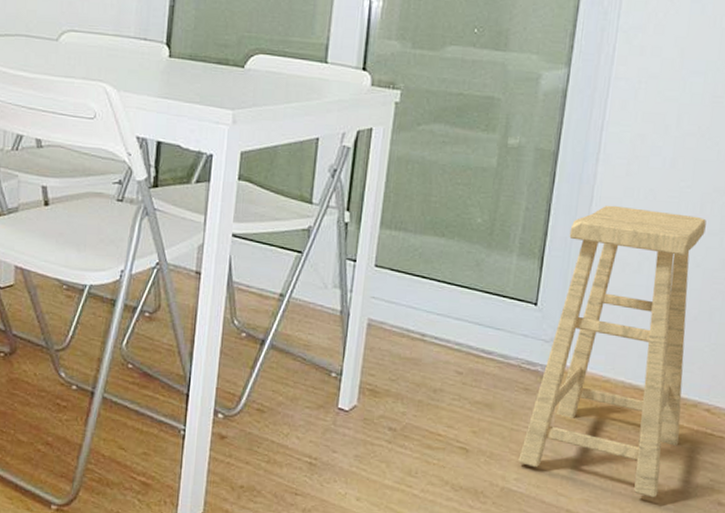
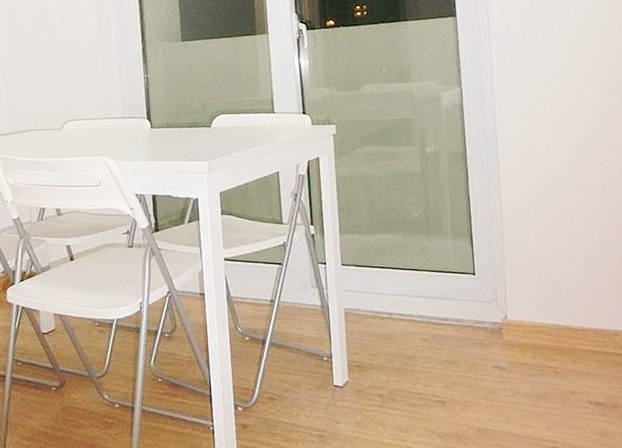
stool: present [518,205,707,498] -> none [486,184,611,416]

